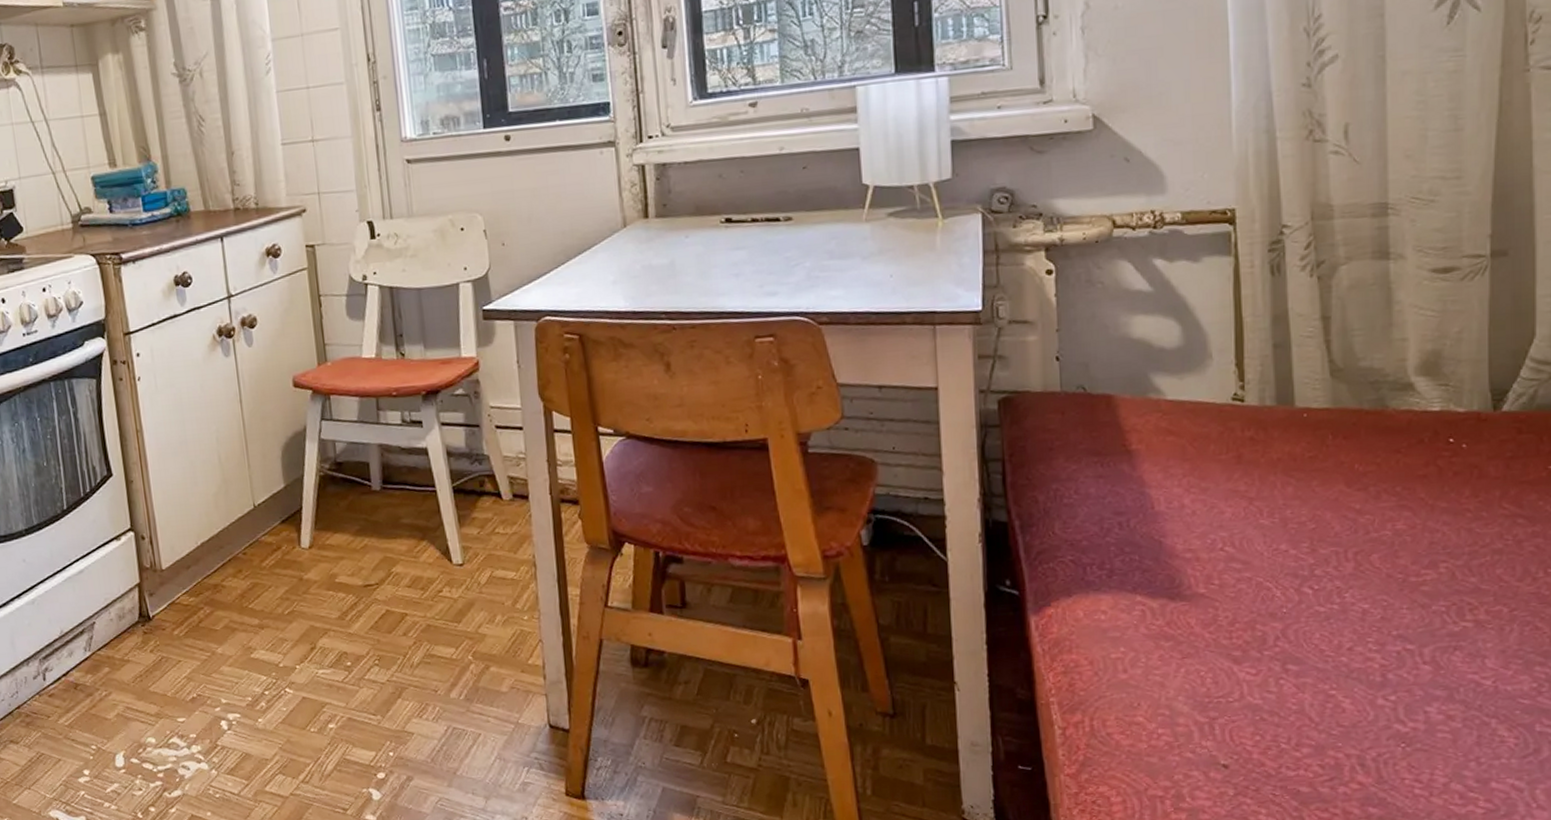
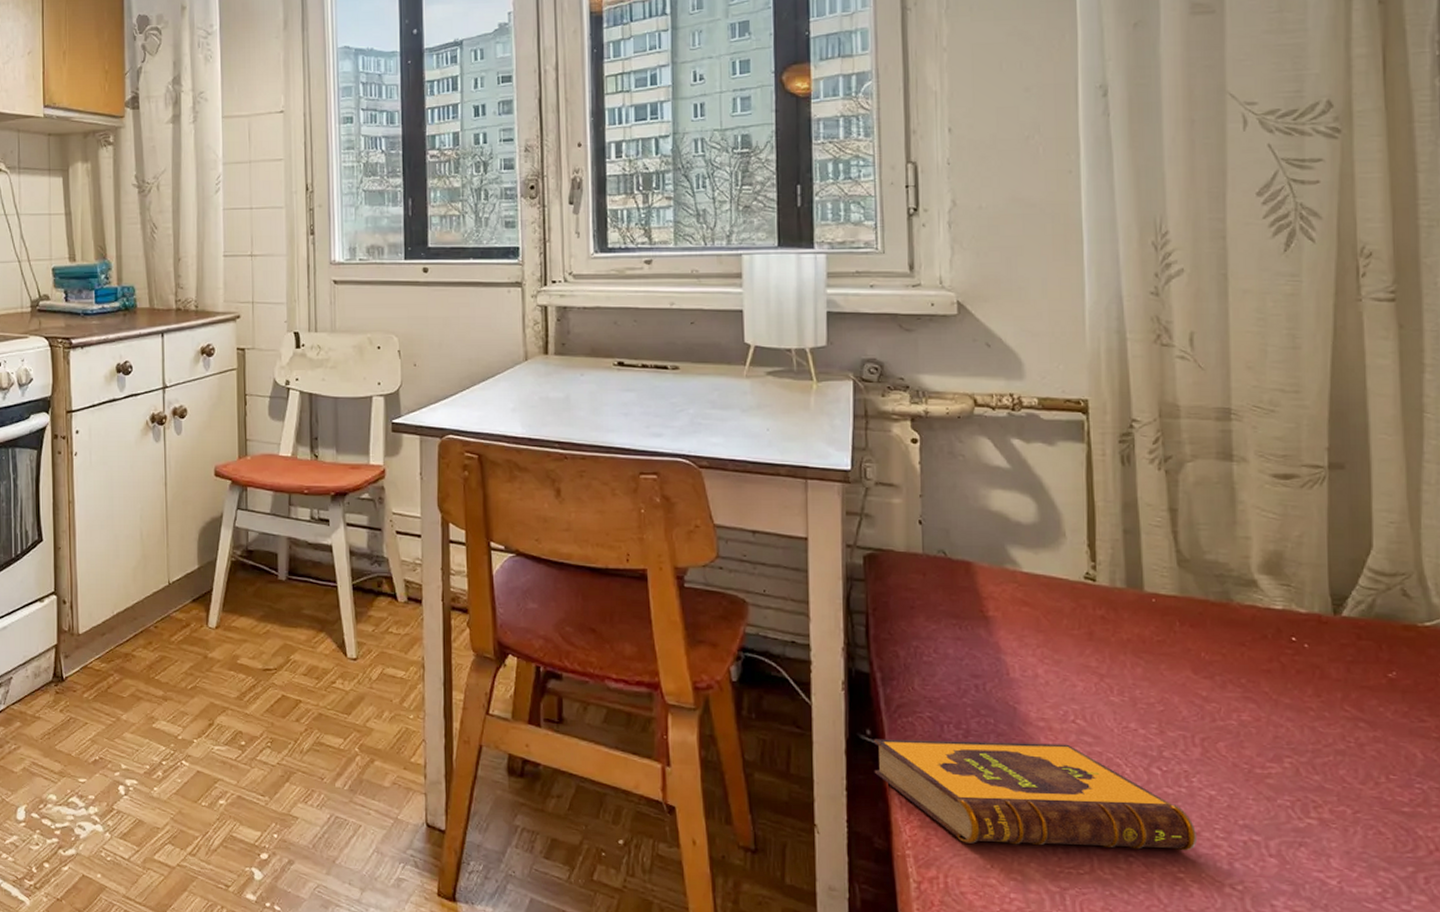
hardback book: none [1014,573,1350,684] -> present [874,739,1198,851]

